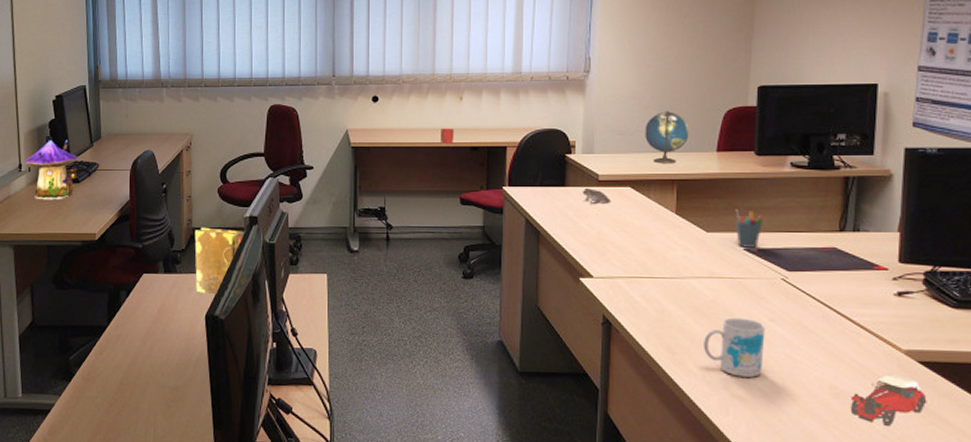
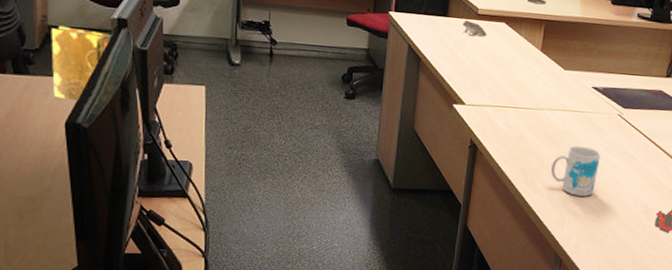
pen holder: present [735,209,764,248] -> none [587,51,612,87]

